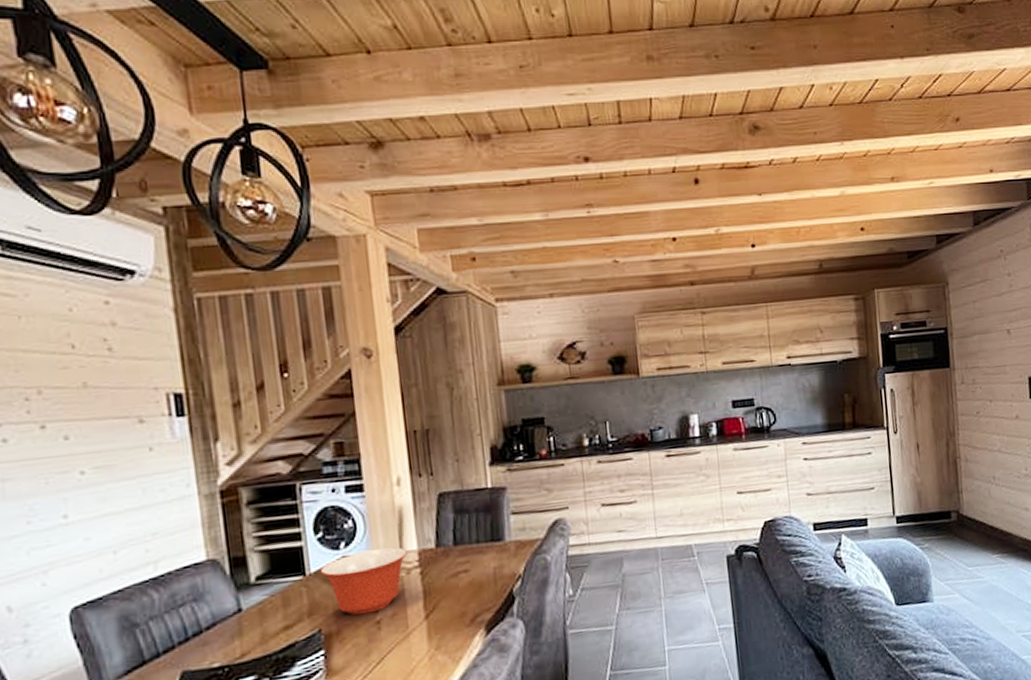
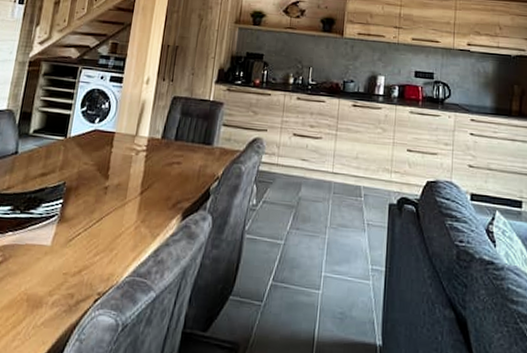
mixing bowl: present [320,547,407,615] -> none [77,128,141,179]

